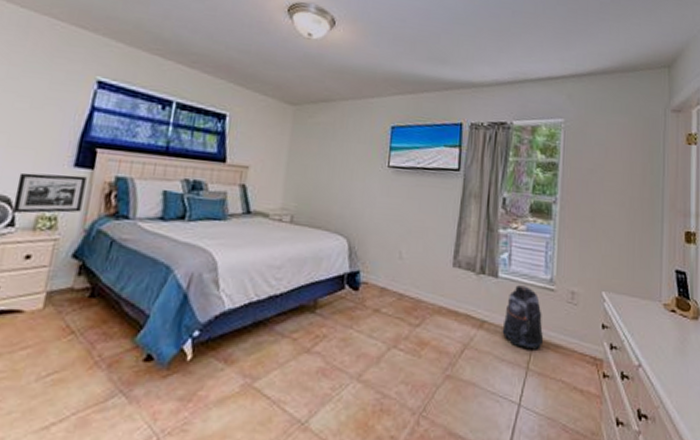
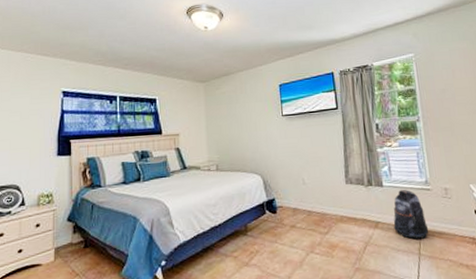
picture frame: present [11,172,87,214] -> none [21,161,67,196]

